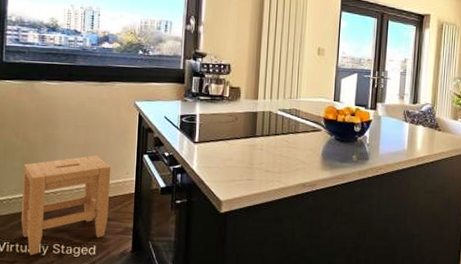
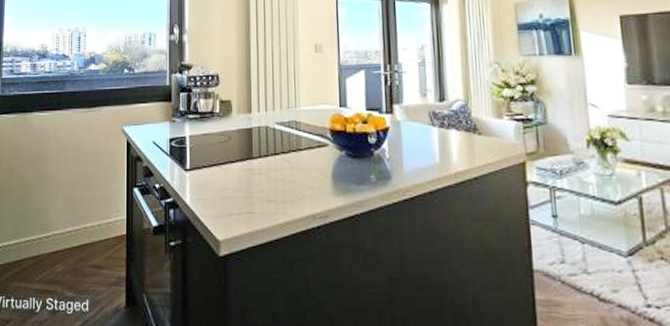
stool: present [21,155,111,255] -> none [16,192,102,312]

